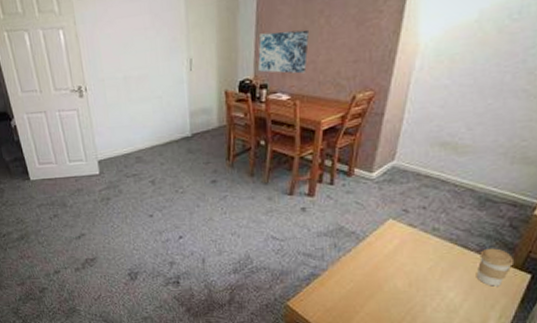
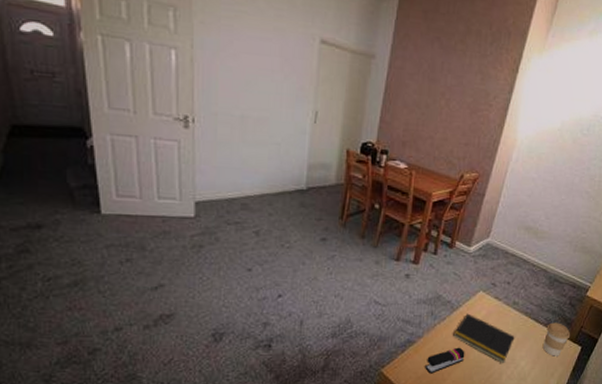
wall art: present [258,29,310,74] -> none [382,102,431,147]
stapler: none [333,279,378,306] -> present [425,347,465,374]
notepad: none [362,243,438,295] -> present [453,313,515,363]

